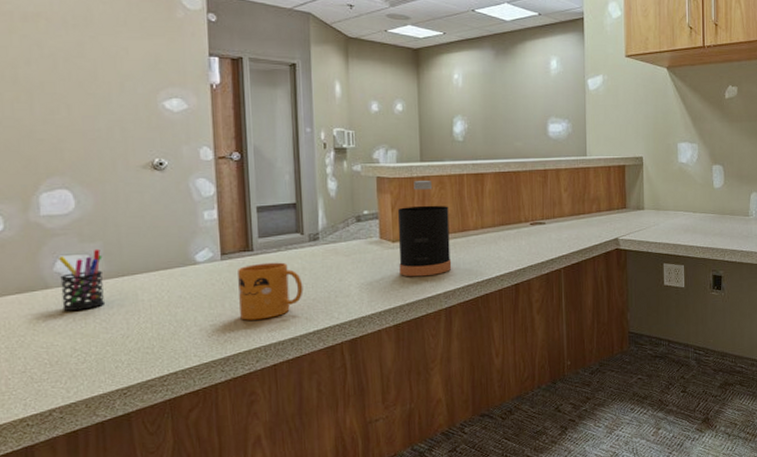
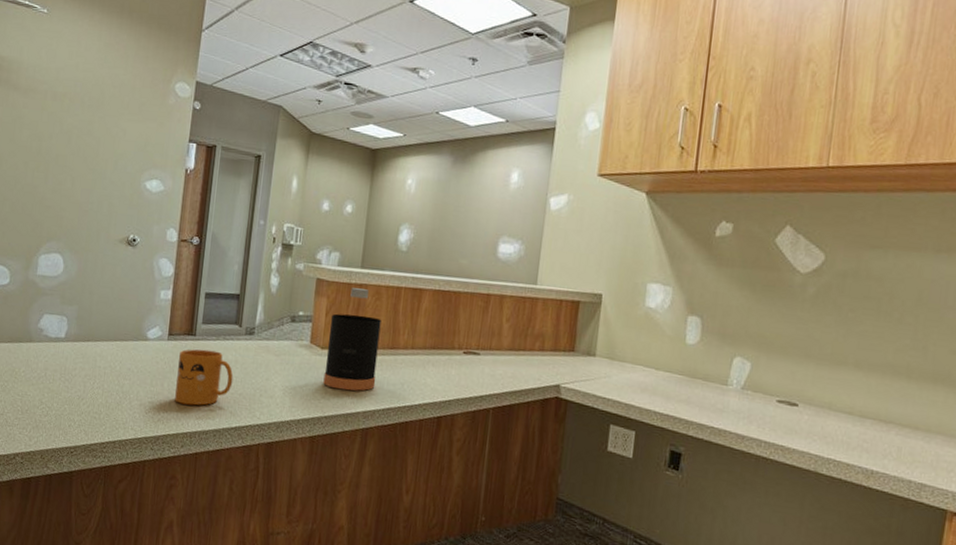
pen holder: present [57,249,106,311] -> none [39,312,76,367]

